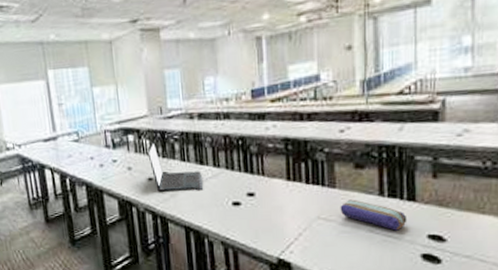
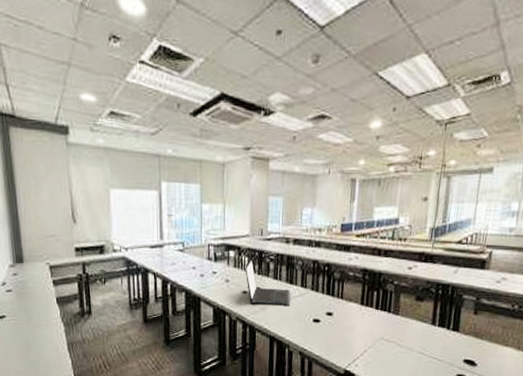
pencil case: present [340,199,407,231] -> none [399,326,451,354]

